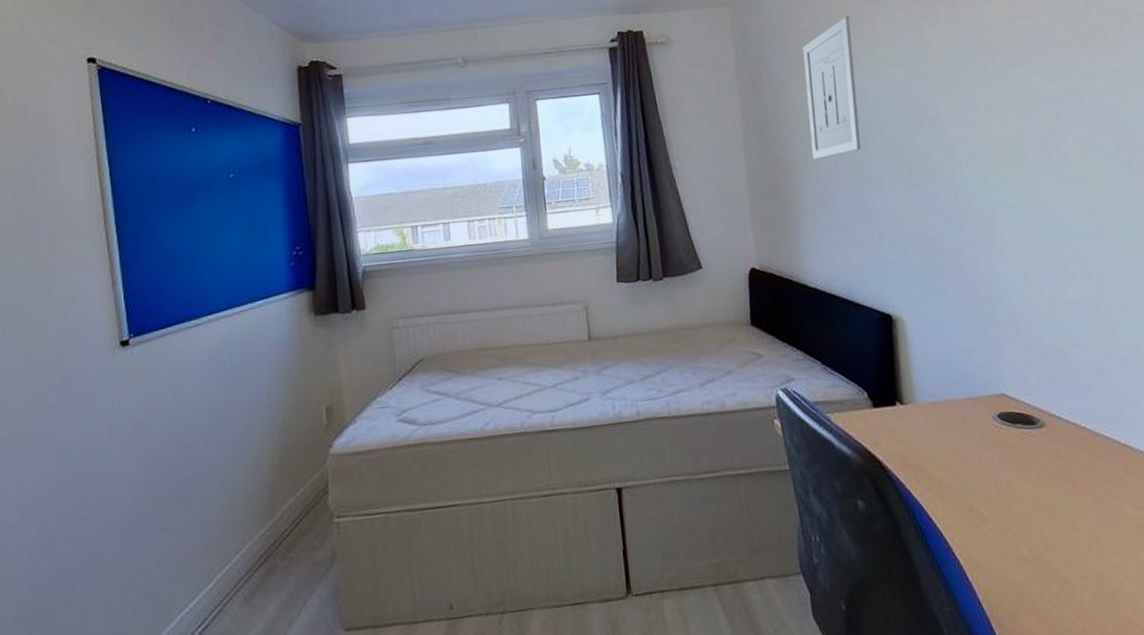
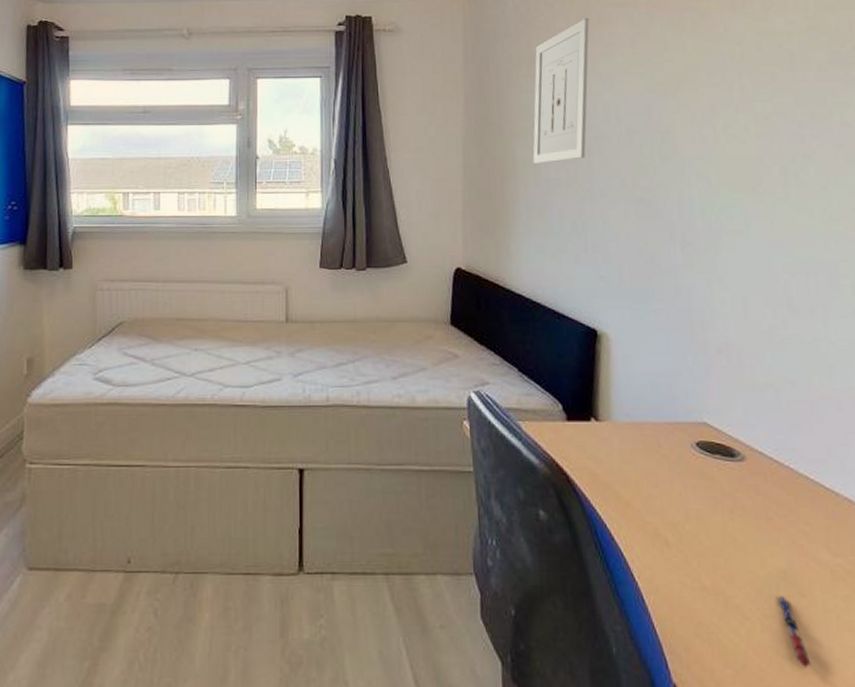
pen: none [1090,554,1132,623] -> present [776,595,812,667]

